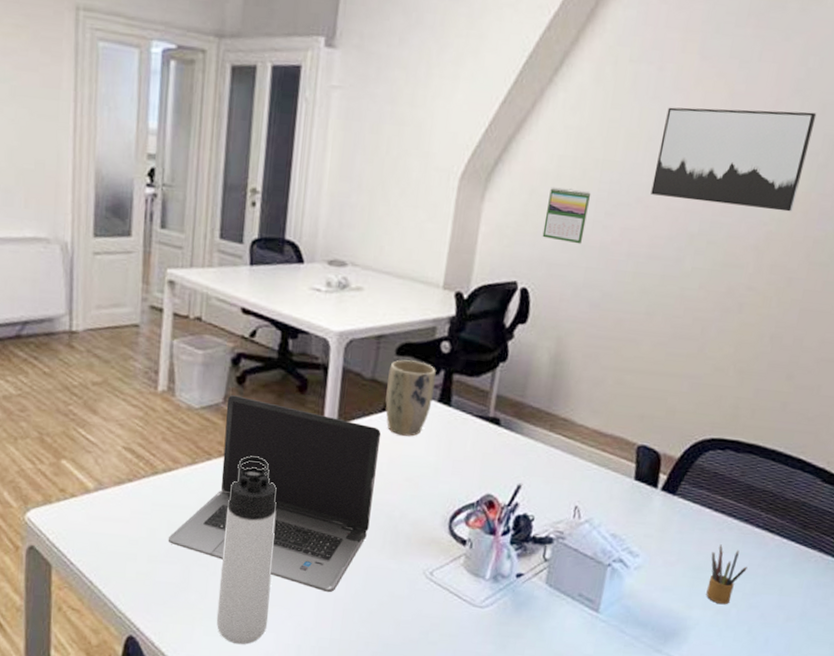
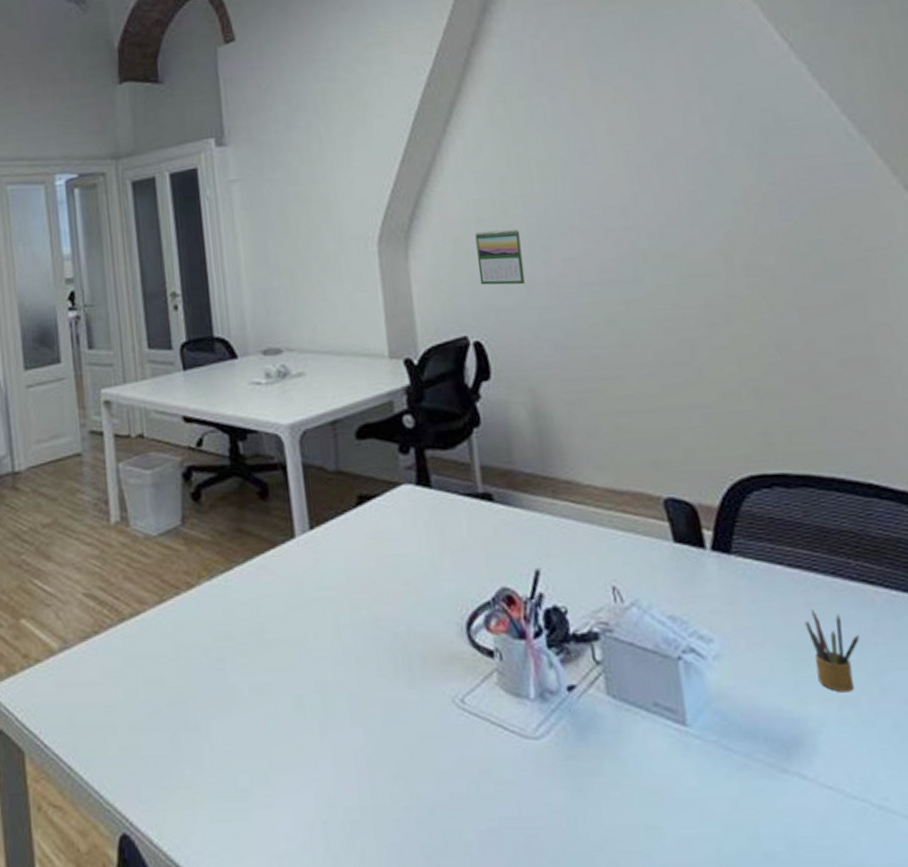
laptop computer: present [167,395,382,593] -> none [147,514,374,744]
thermos bottle: present [216,455,277,644] -> none [206,582,282,829]
plant pot: present [385,359,436,437] -> none [353,442,410,532]
wall art: present [651,107,817,212] -> none [573,104,746,219]

